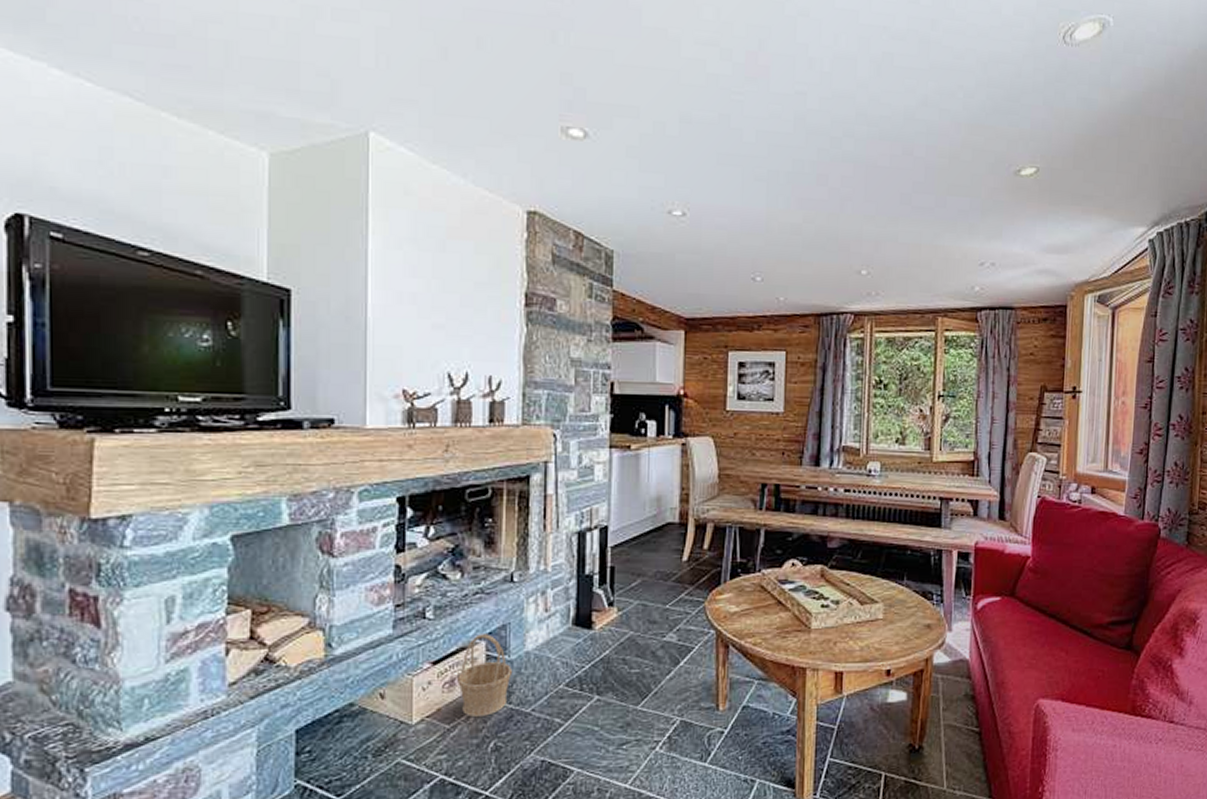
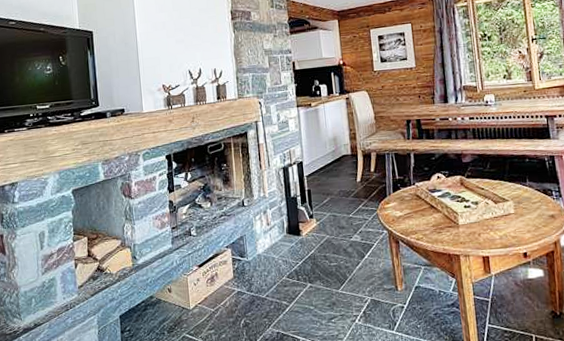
basket: present [458,634,513,718] -> none [215,244,251,303]

